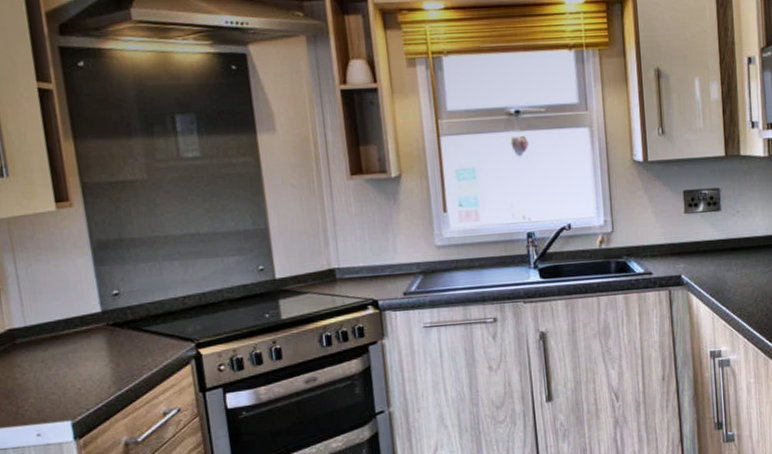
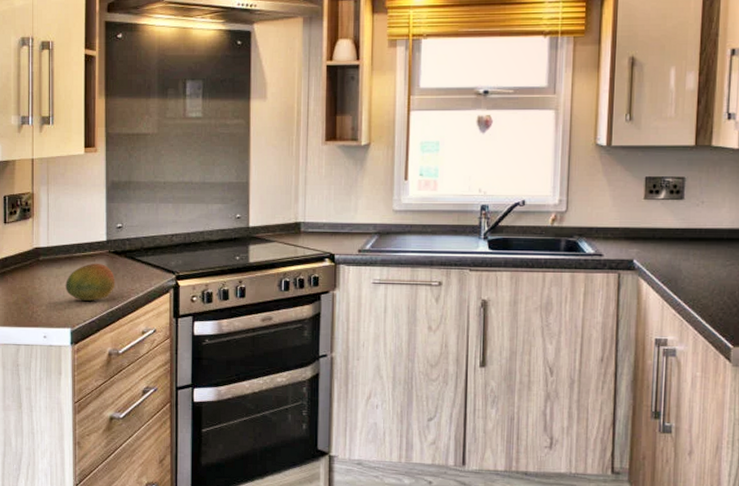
fruit: none [55,339,122,386] -> present [66,263,115,301]

